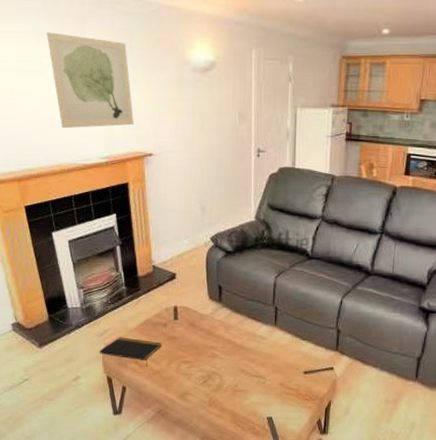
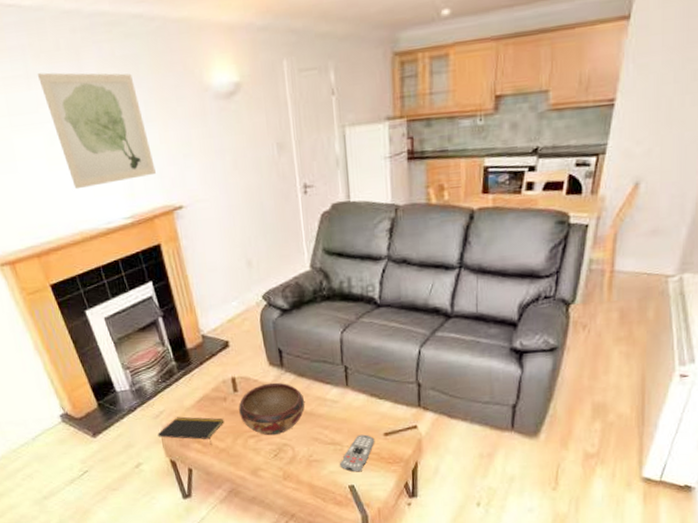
decorative bowl: none [177,315,237,363] -> present [239,382,305,436]
remote control: none [260,370,295,405] -> present [339,434,375,473]

